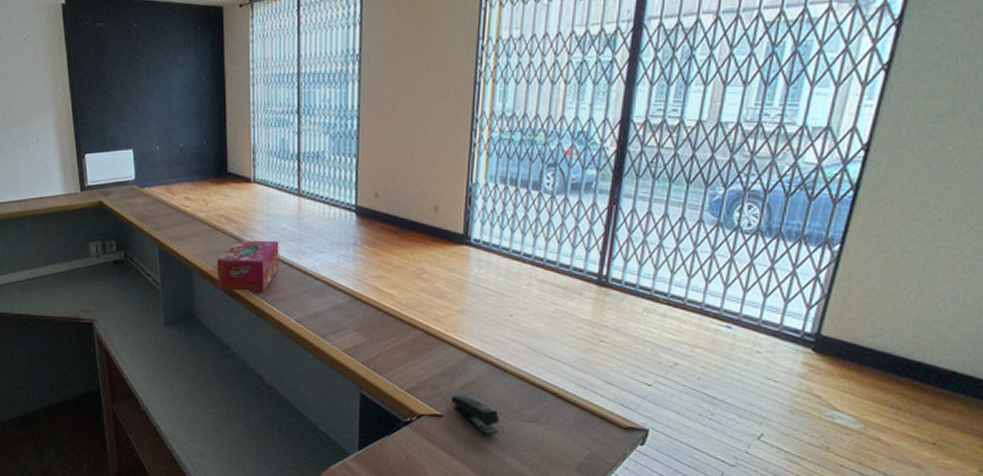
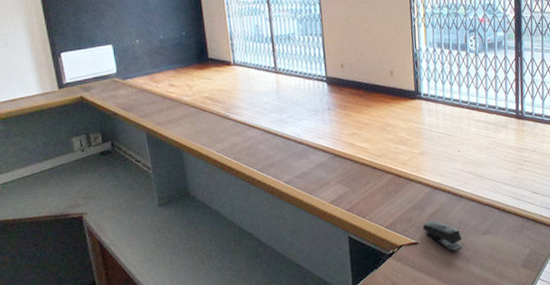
tissue box: present [216,240,279,292] -> none [205,114,265,166]

